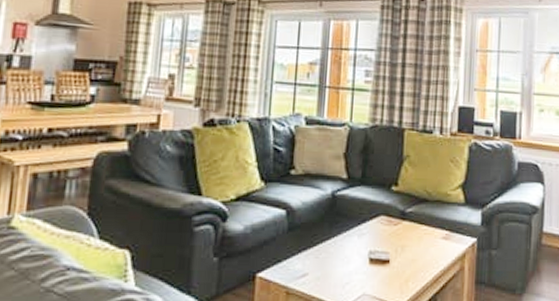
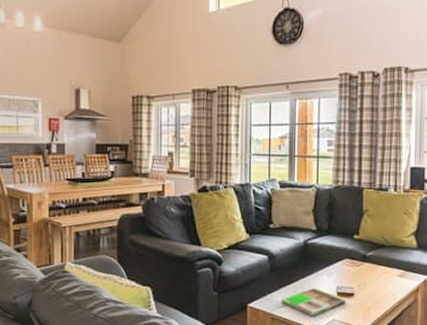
magazine: none [299,251,381,290] -> present [280,287,347,316]

